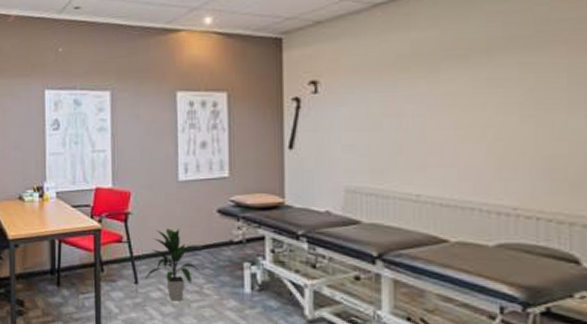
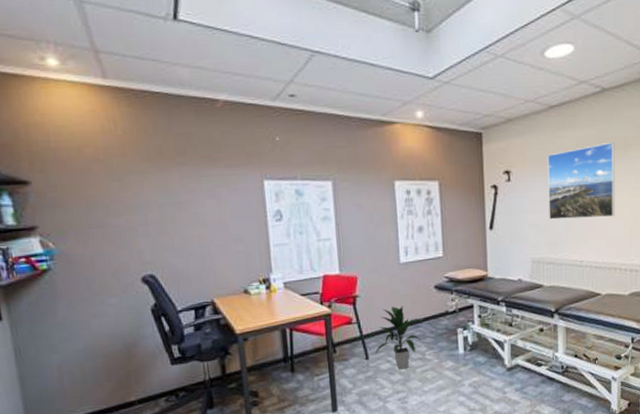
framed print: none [369,44,472,141] -> present [547,141,615,220]

